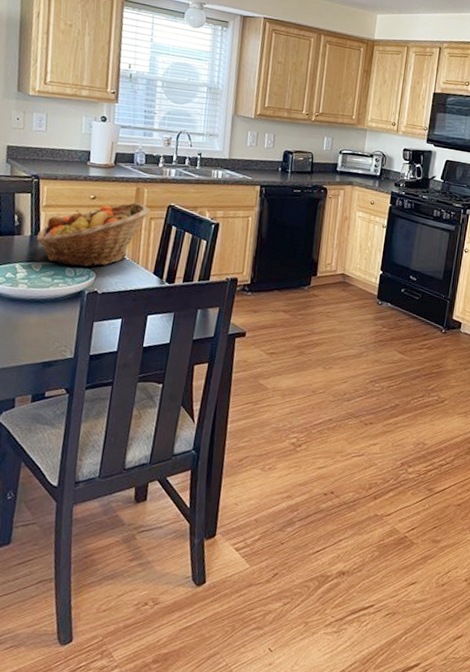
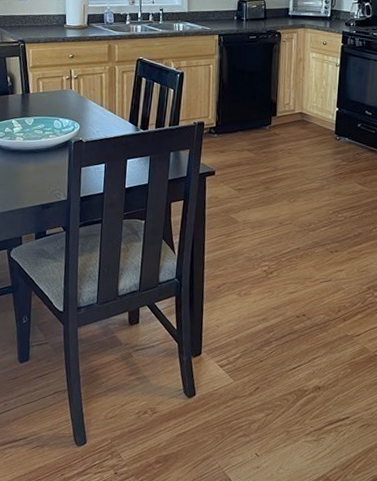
fruit basket: present [36,202,150,267] -> none [27,58,122,119]

